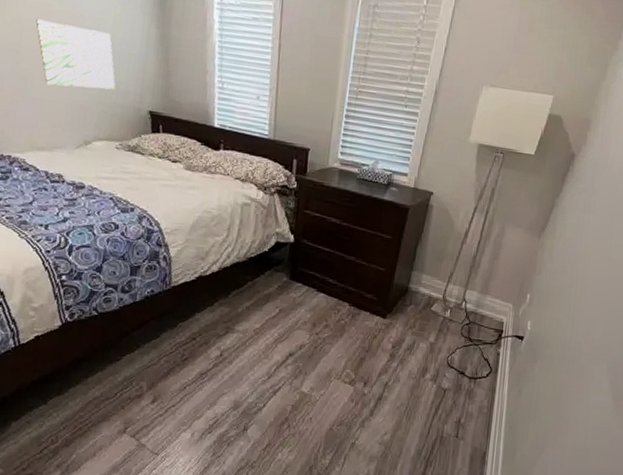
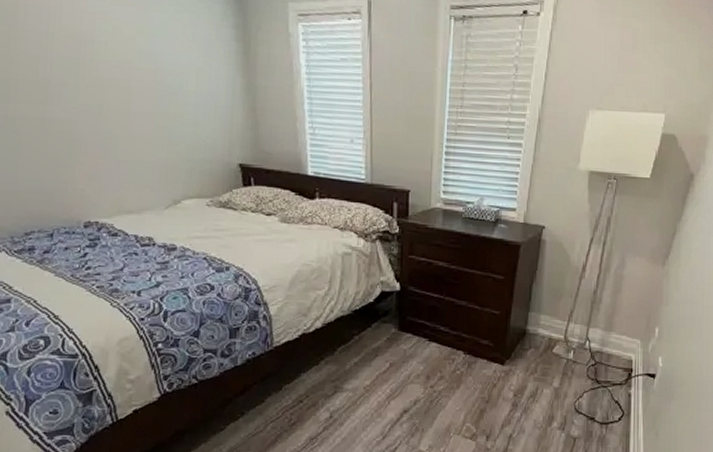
wall art: present [36,19,115,90] -> none [117,78,202,146]

